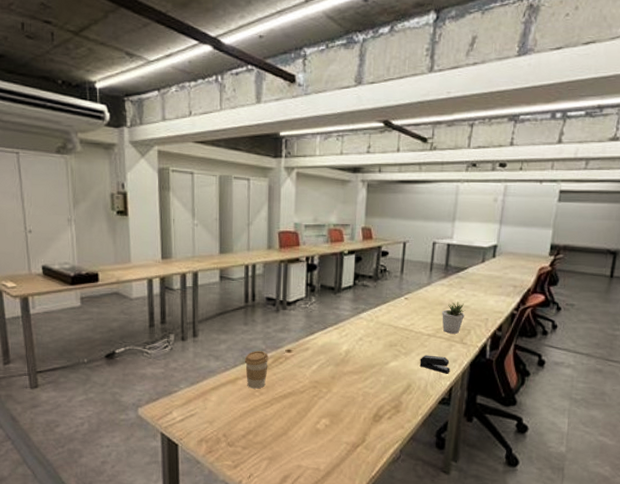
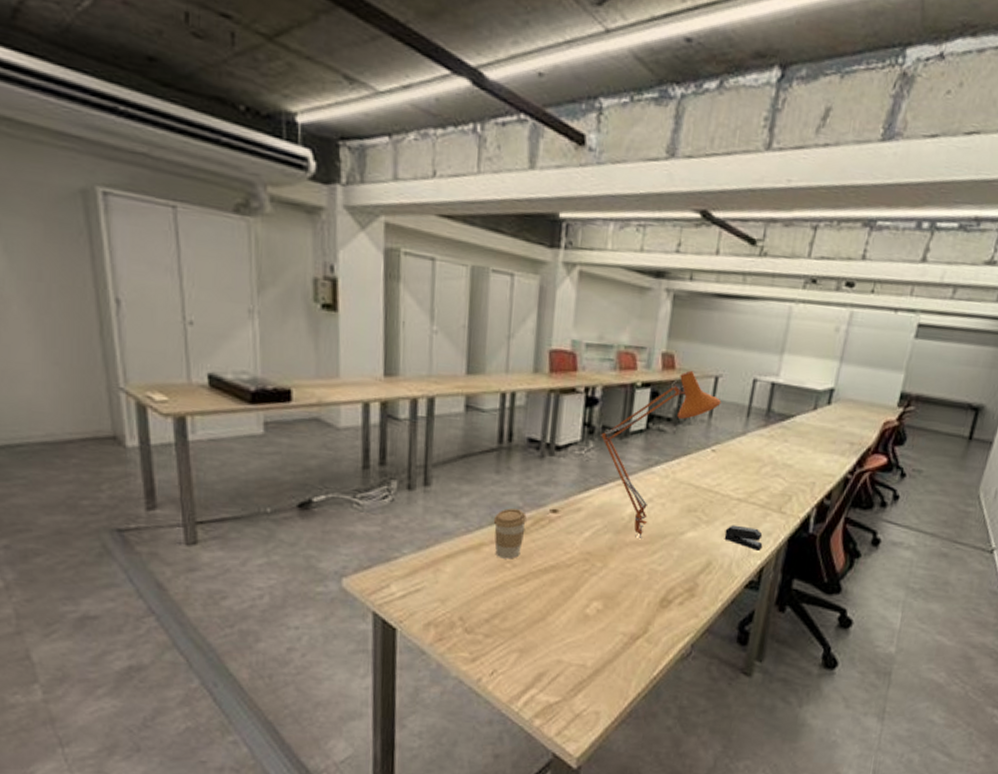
desk lamp: none [320,239,410,369] -> present [601,370,722,538]
potted plant: present [442,302,466,334] -> none [757,459,788,500]

